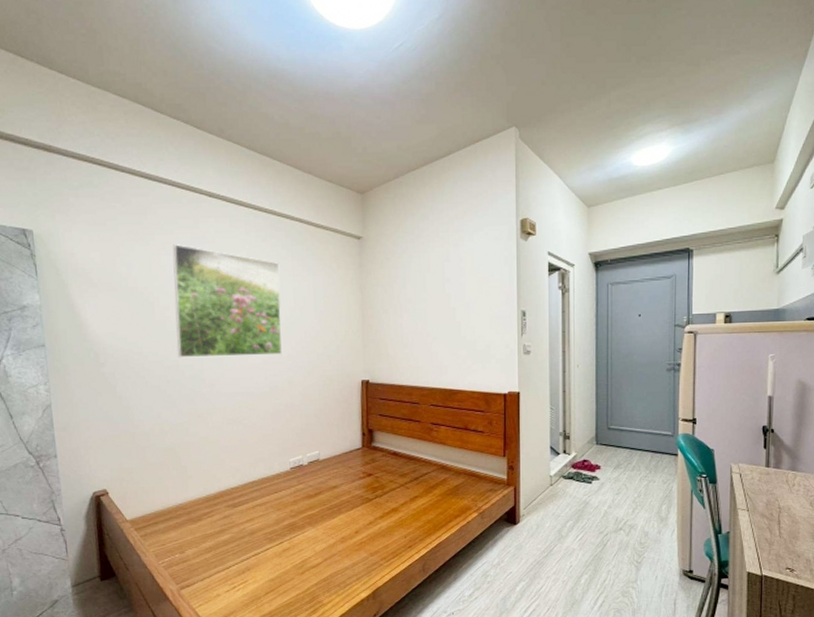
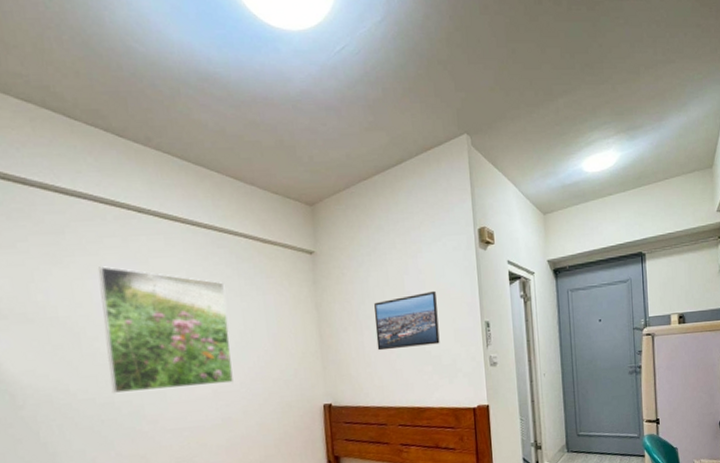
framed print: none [414,278,475,333] -> present [374,290,440,351]

